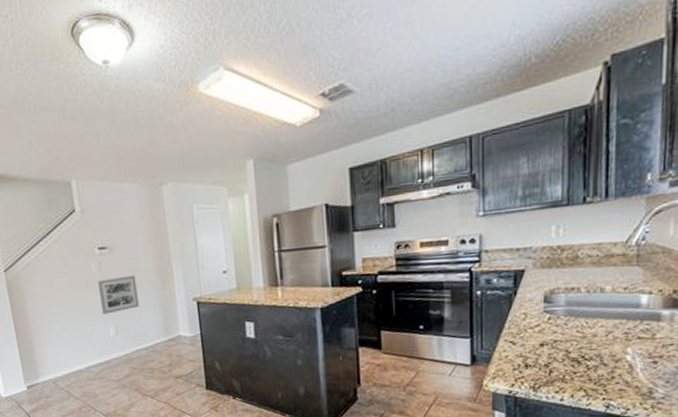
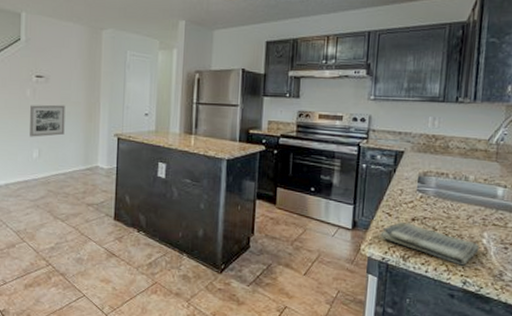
dish towel: none [505,349,623,388] -> present [380,222,480,266]

